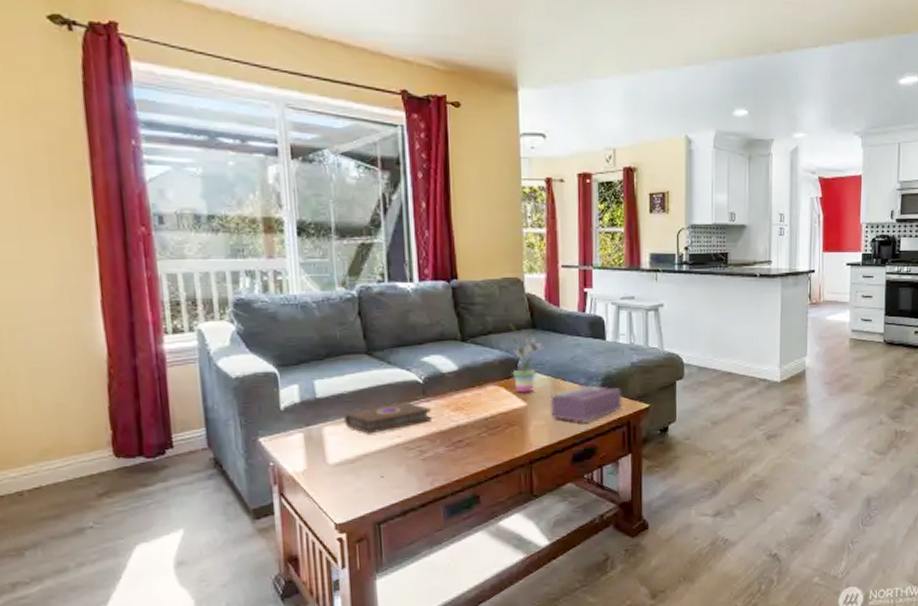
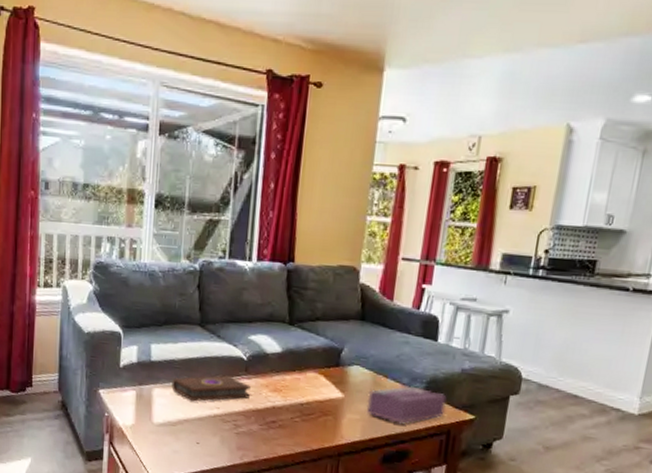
potted plant: present [509,324,544,393] -> none [334,312,370,385]

